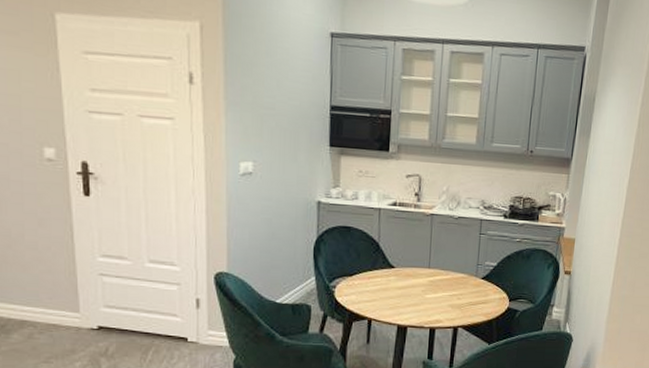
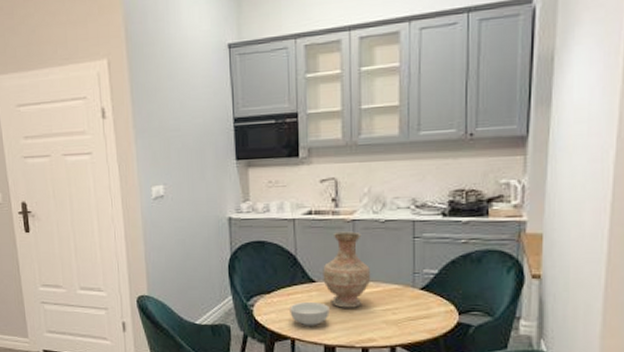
cereal bowl: none [369,285,405,308] -> present [290,301,330,326]
vase: none [401,223,443,293] -> present [323,231,371,308]

